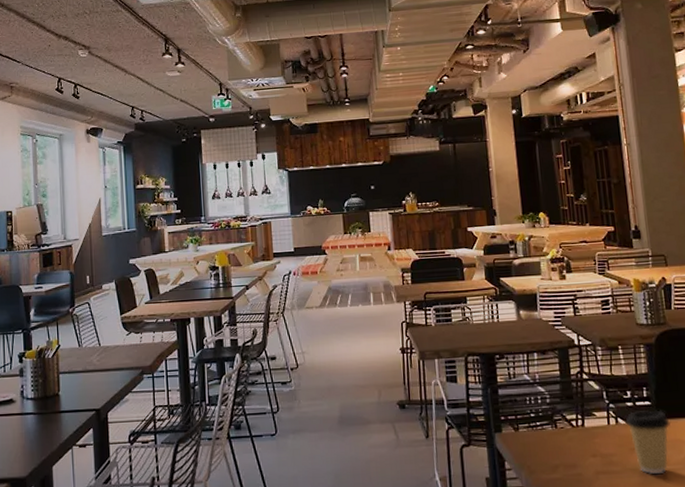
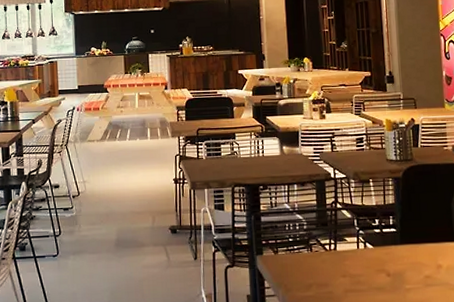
coffee cup: present [625,410,671,474] -> none [373,236,412,292]

